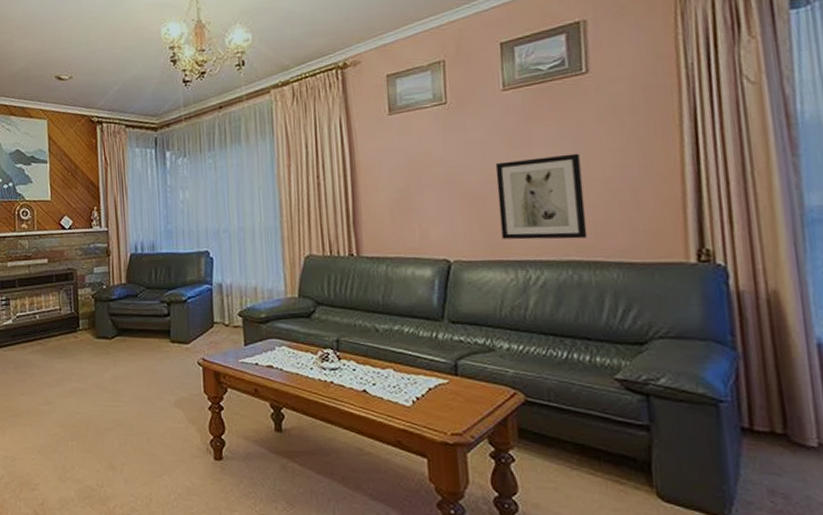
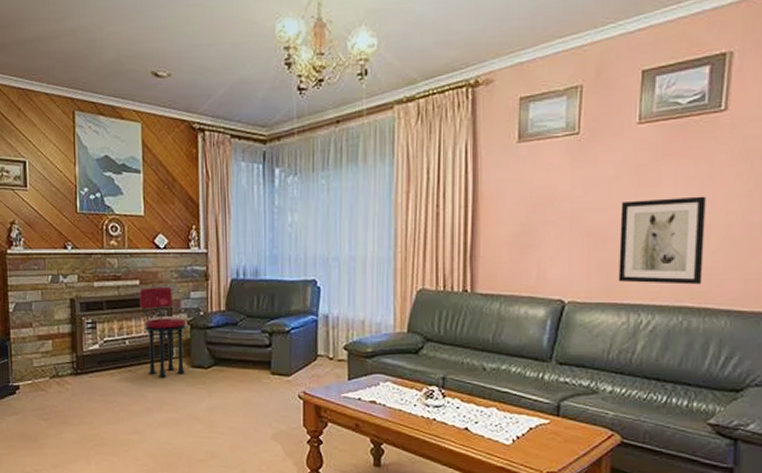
stool: none [47,263,91,349] -> present [139,286,187,378]

